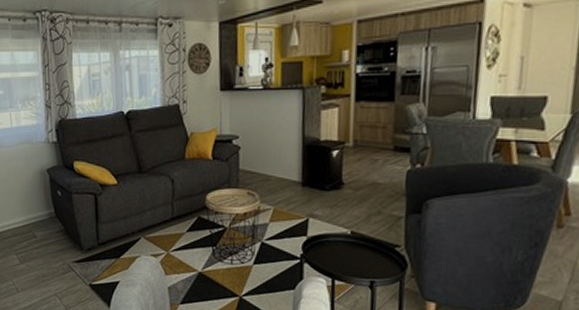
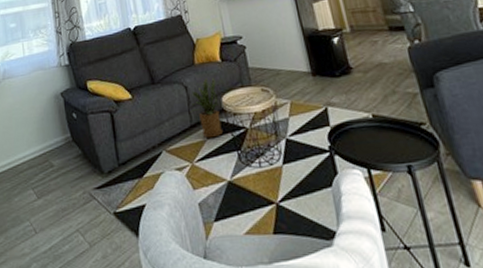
house plant: none [173,174,203,232] -> present [190,77,223,139]

